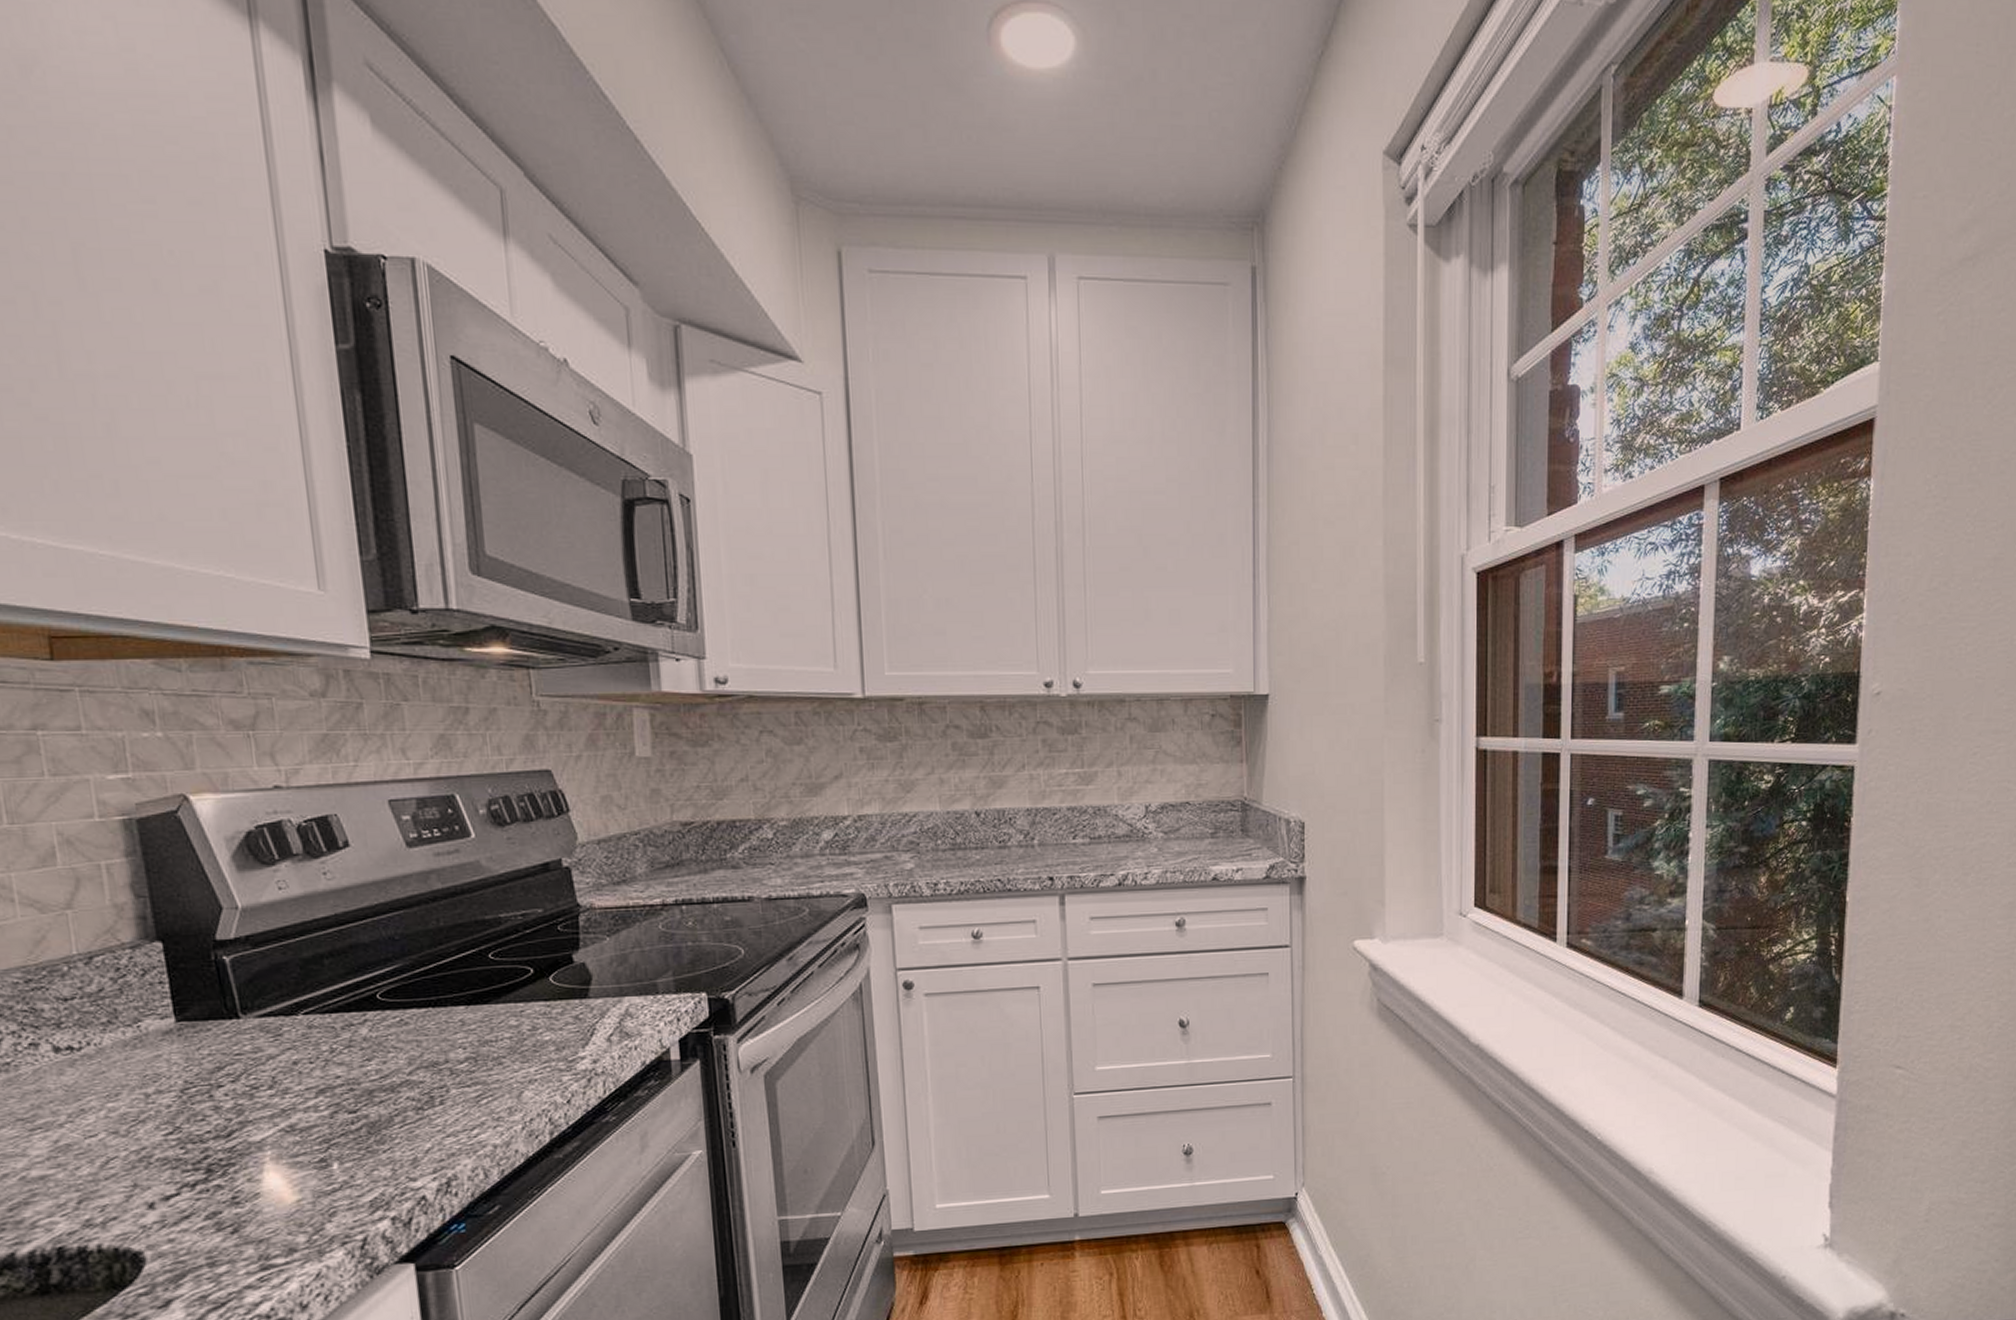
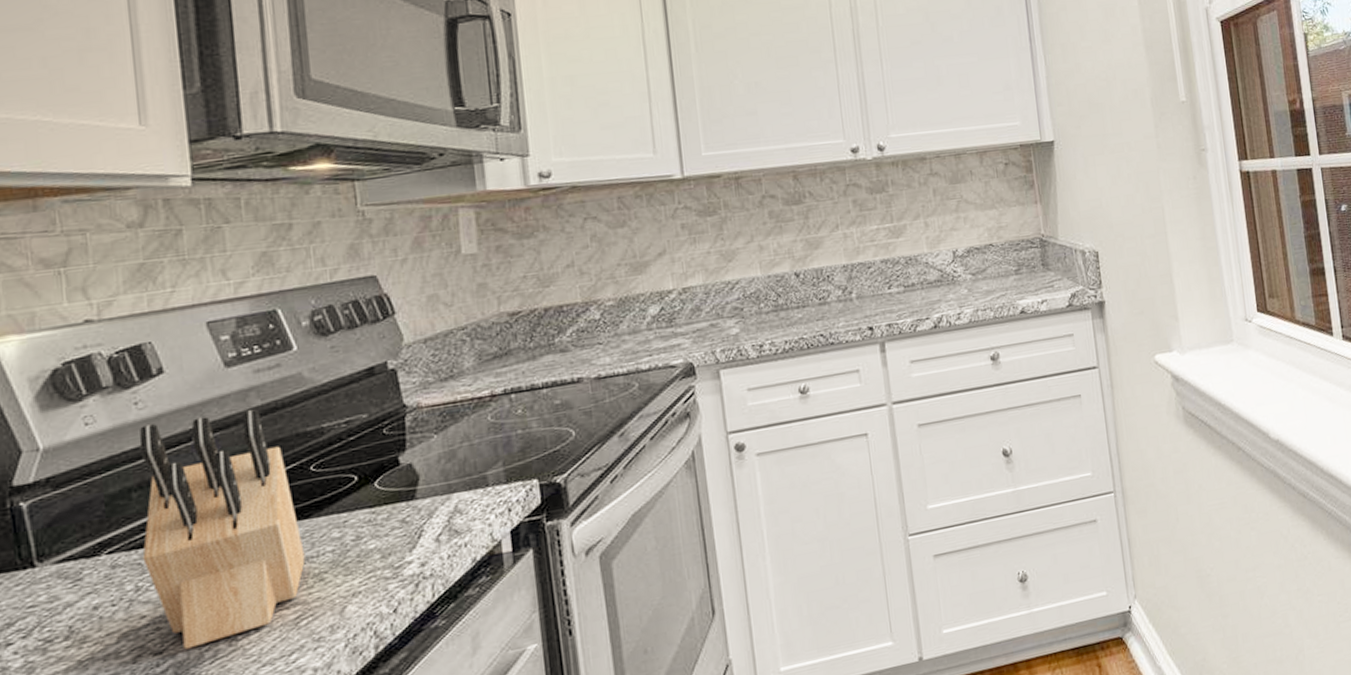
knife block: none [329,892,485,1112] -> present [139,409,306,650]

